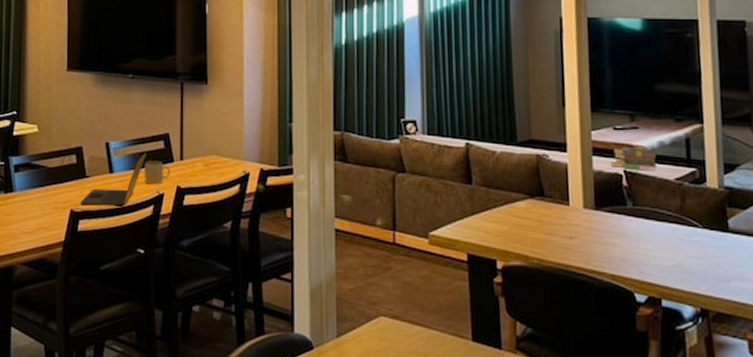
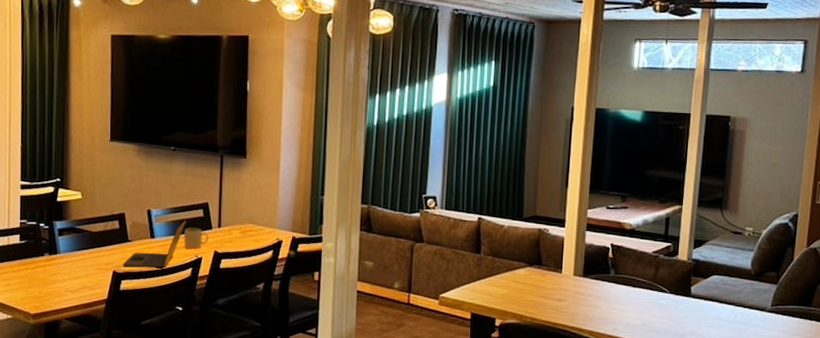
books: present [610,147,657,171] -> none [600,223,640,245]

